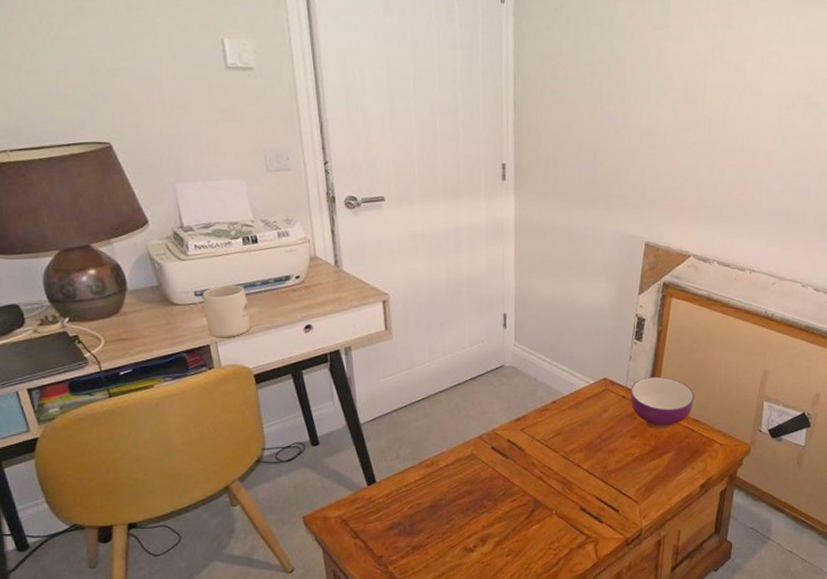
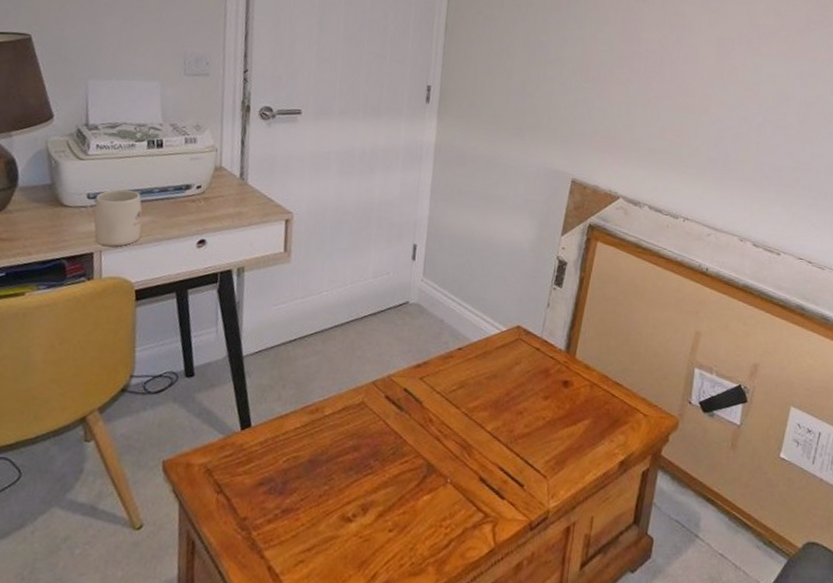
bowl: present [630,376,695,429] -> none [545,328,617,392]

